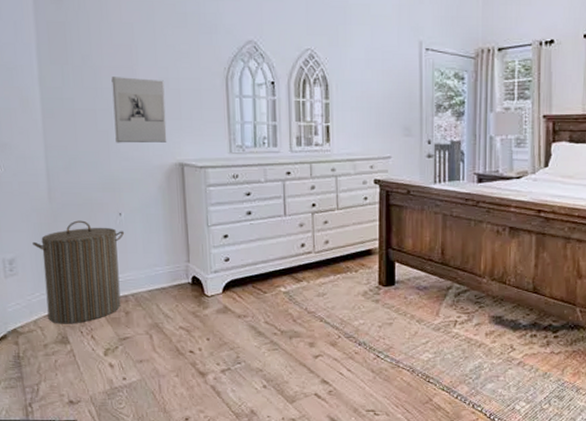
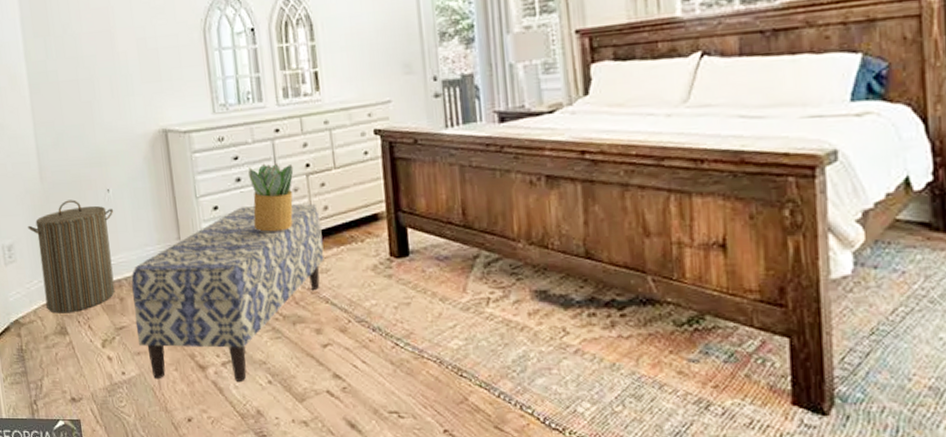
wall sculpture: present [111,77,167,143] -> none [91,40,149,114]
bench: none [138,237,322,386] -> present [131,203,325,381]
potted plant: none [259,201,301,260] -> present [248,163,294,232]

